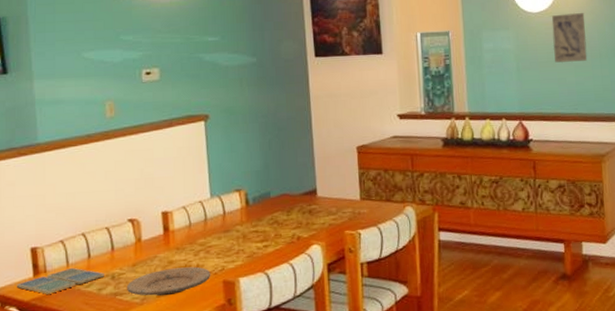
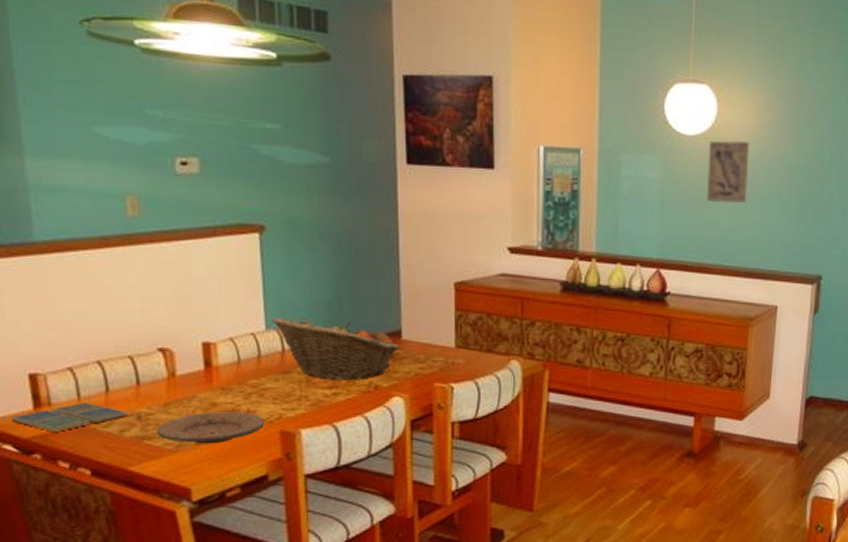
fruit basket: none [215,184,316,235] -> present [272,318,400,381]

